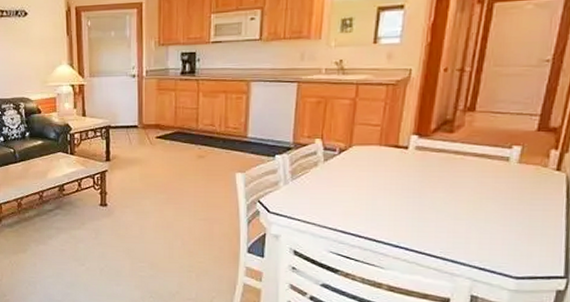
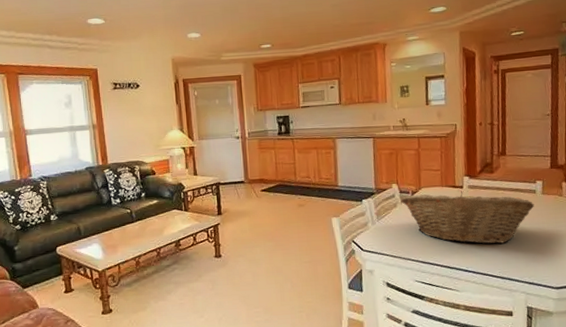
fruit basket: none [325,151,505,219] -> present [401,190,535,244]

